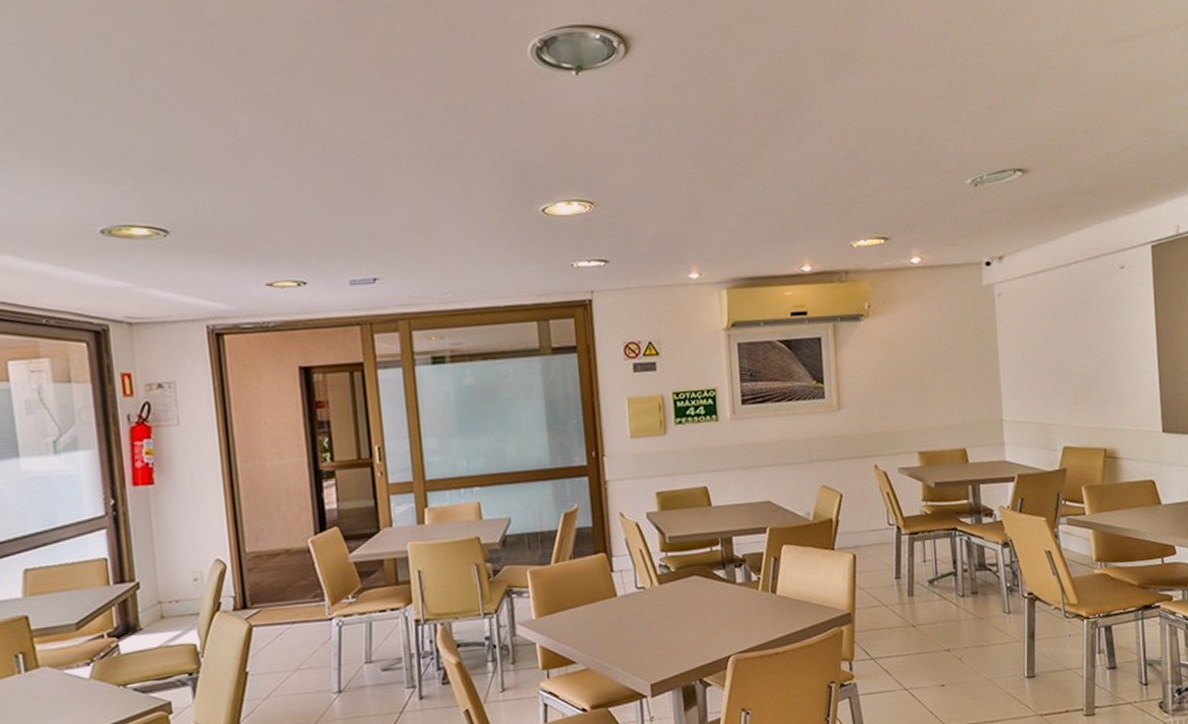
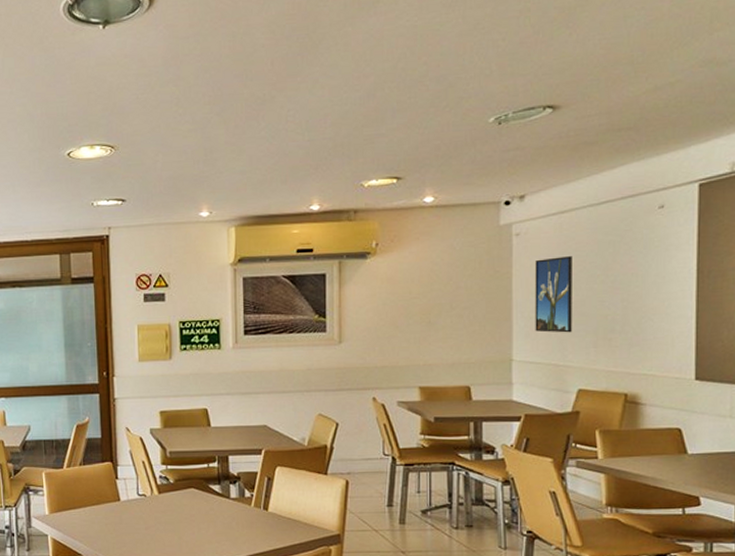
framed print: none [1017,315,1054,392] -> present [535,256,572,333]

